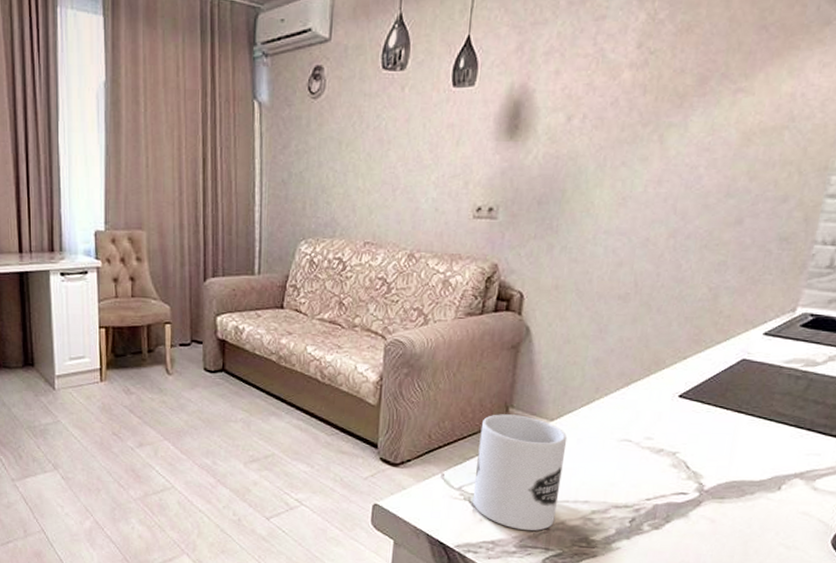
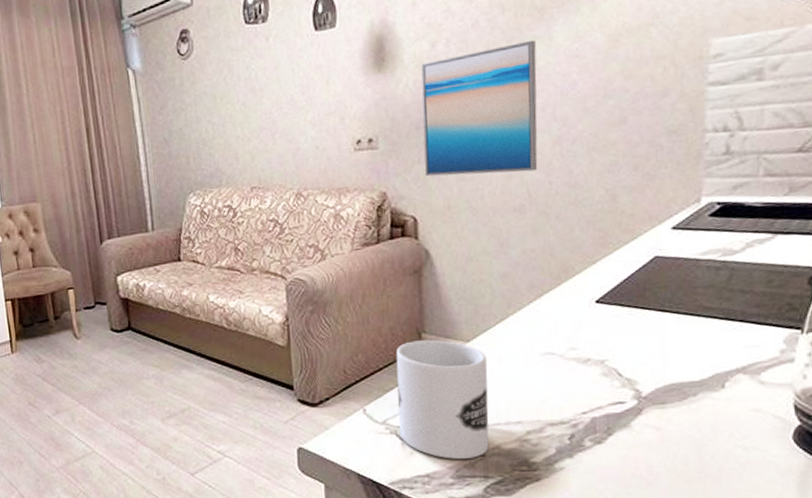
wall art: none [538,127,671,261] -> present [421,40,538,177]

